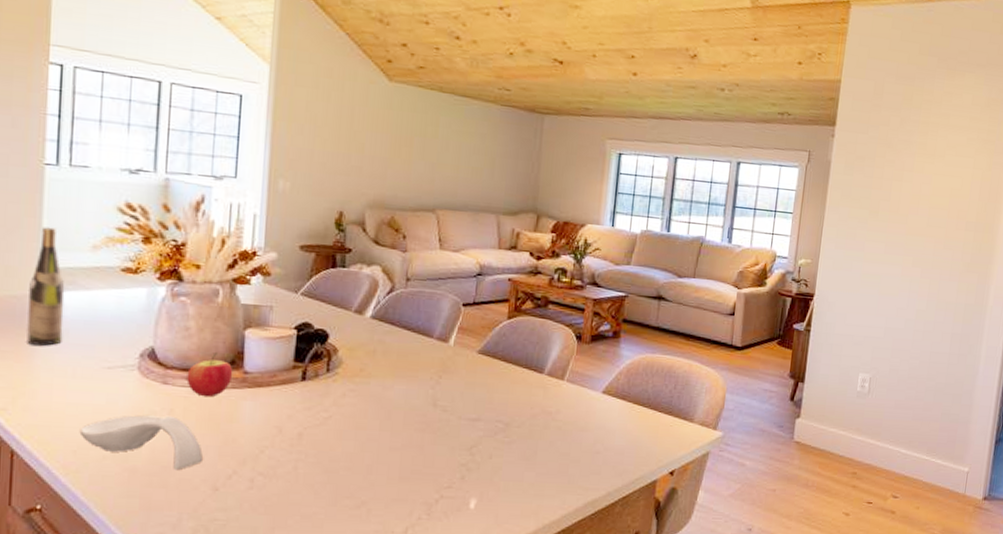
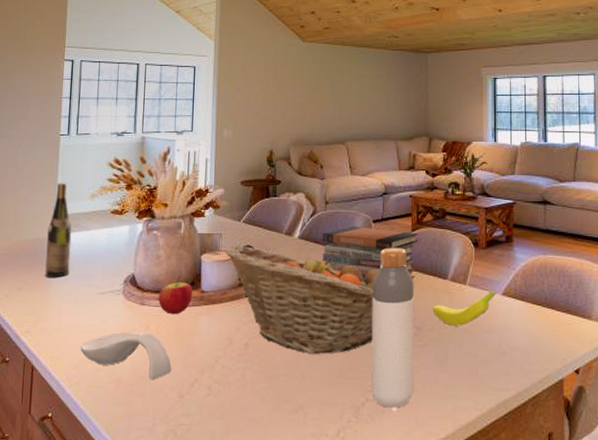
fruit basket: none [275,321,467,448] -> present [224,246,380,354]
book stack: none [399,309,516,371] -> present [323,227,419,279]
bottle: none [447,335,505,506] -> present [371,247,414,408]
banana: none [523,387,596,424] -> present [432,289,496,326]

